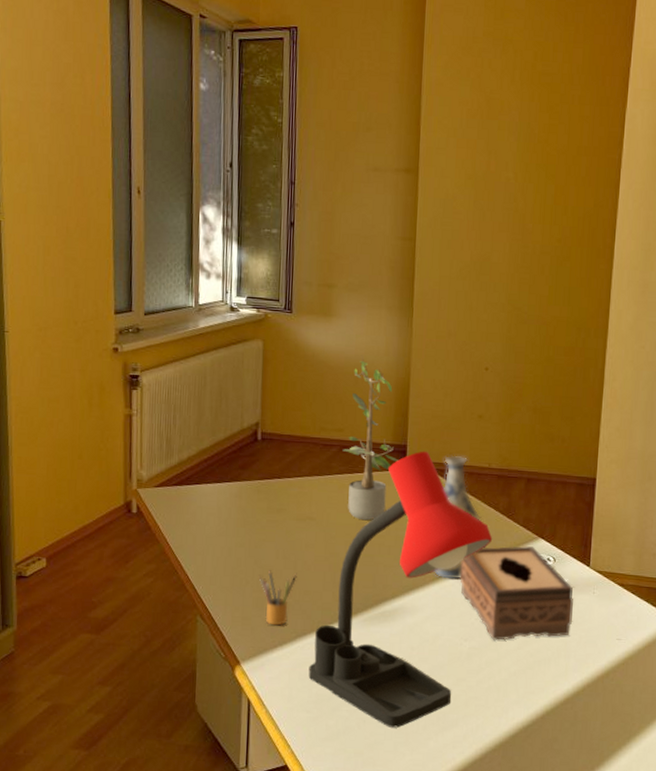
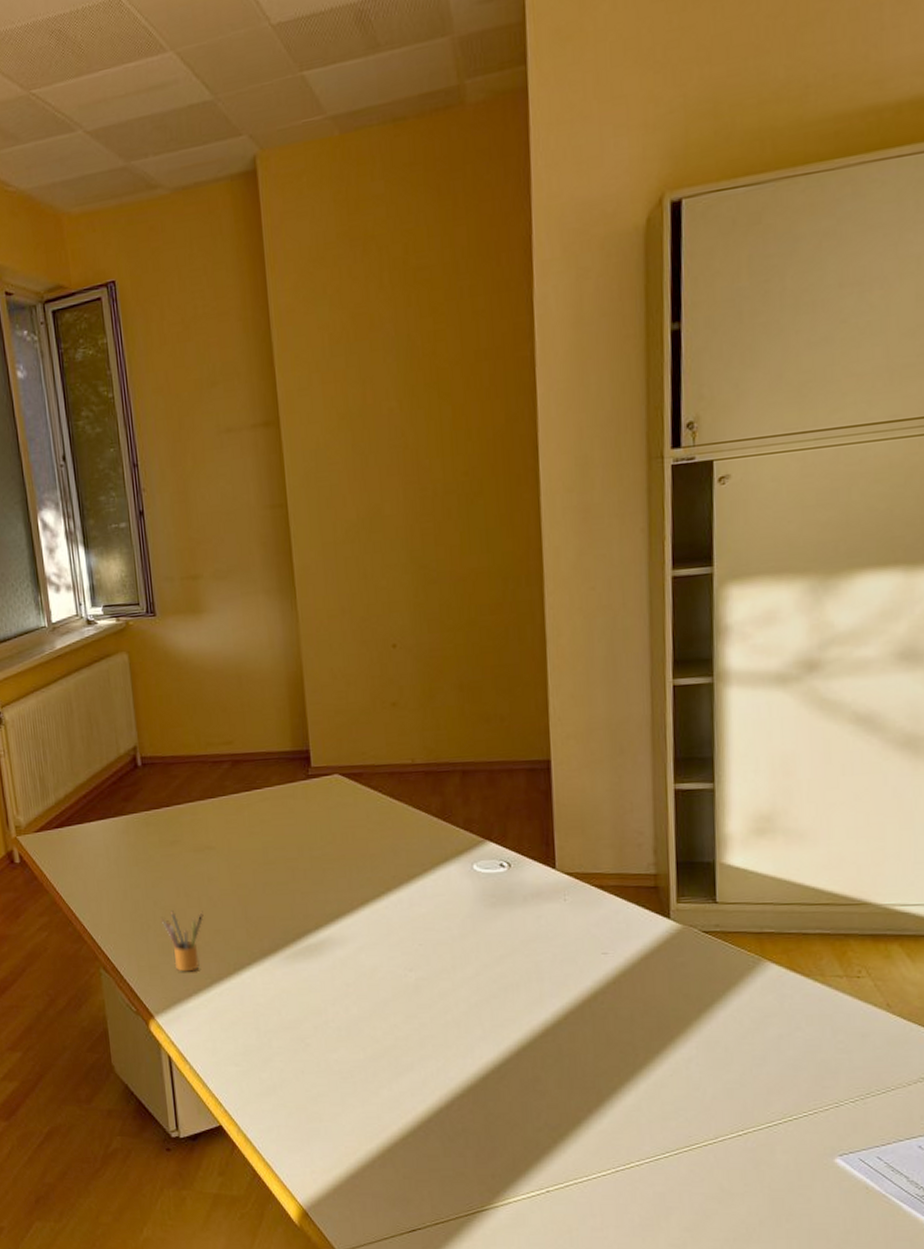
desk lamp: present [308,451,493,728] -> none [231,753,429,1077]
potted plant: present [342,355,399,521] -> none [235,652,303,844]
vase: present [434,455,486,581] -> none [356,753,422,902]
tissue box: present [461,546,573,641] -> none [394,852,542,969]

